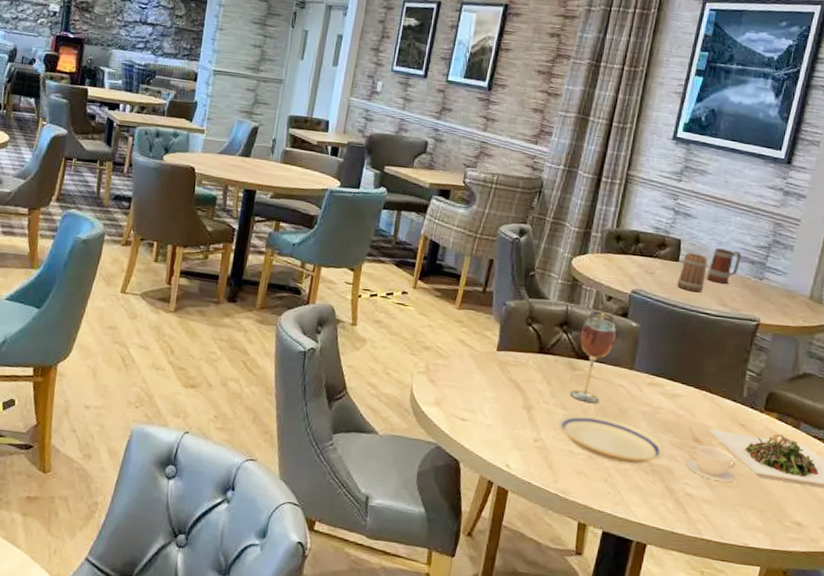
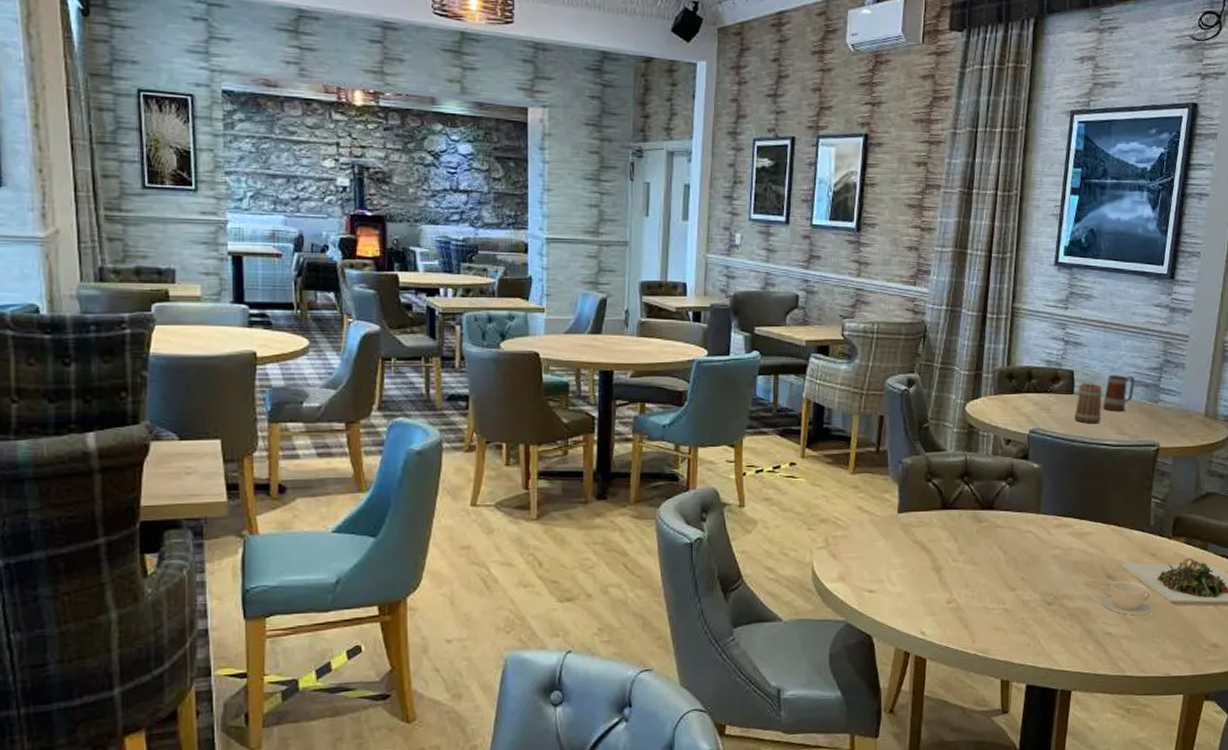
plate: present [558,413,665,464] -> none [969,565,1079,611]
wineglass: present [569,311,617,403] -> none [978,457,1020,554]

